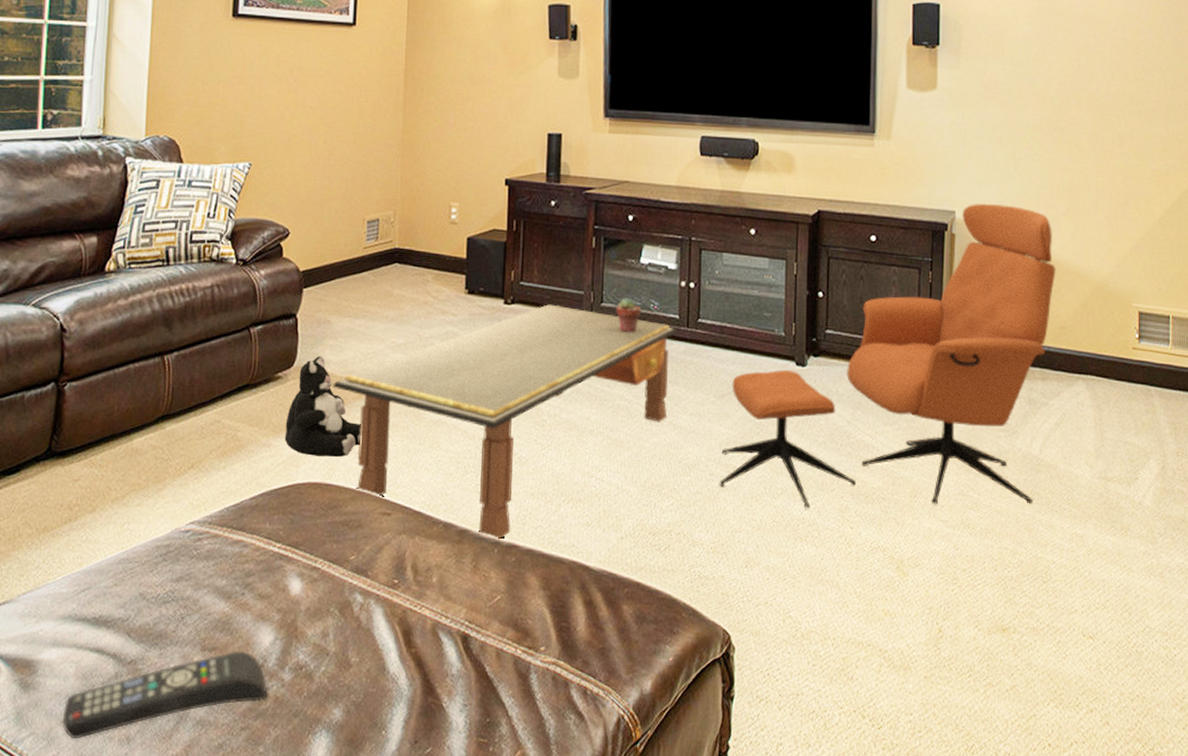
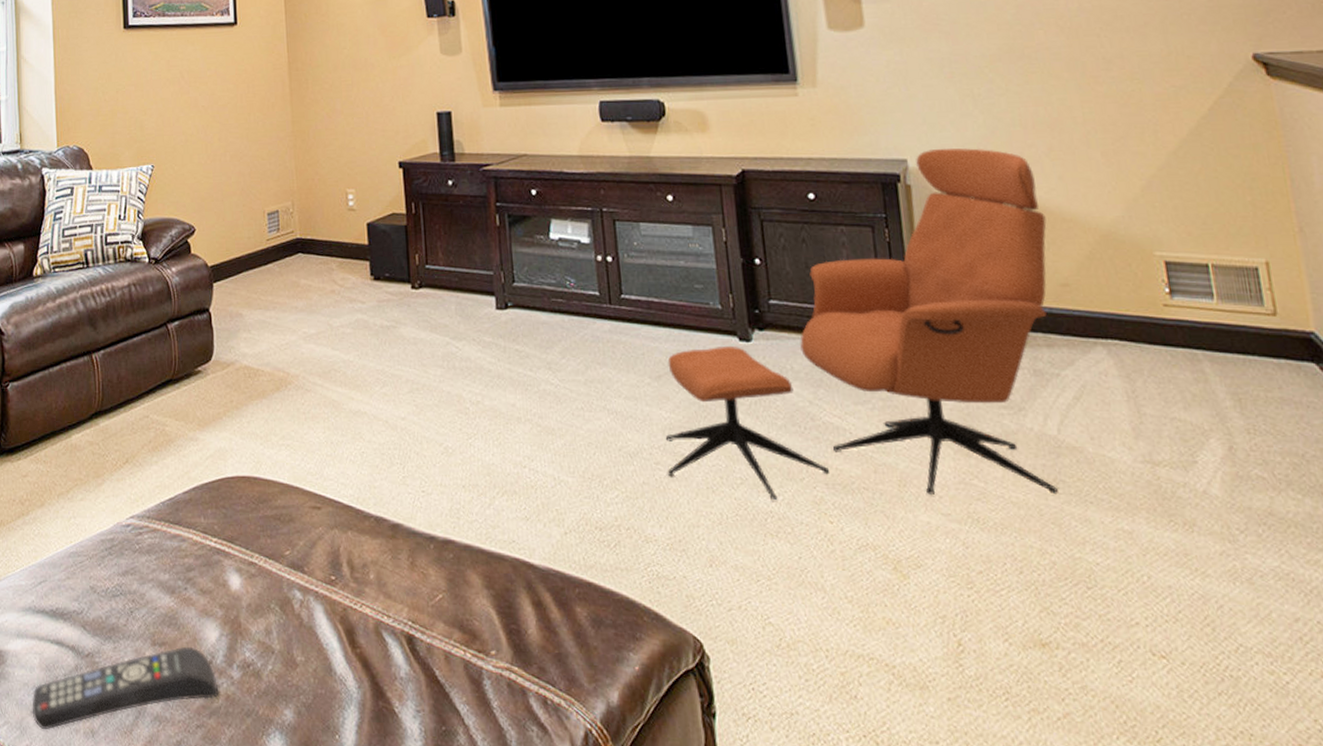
plush toy: present [284,356,361,457] -> none [209,349,283,450]
coffee table: present [333,304,678,541] -> none [251,287,600,536]
potted succulent: present [616,298,641,333] -> none [529,276,557,313]

